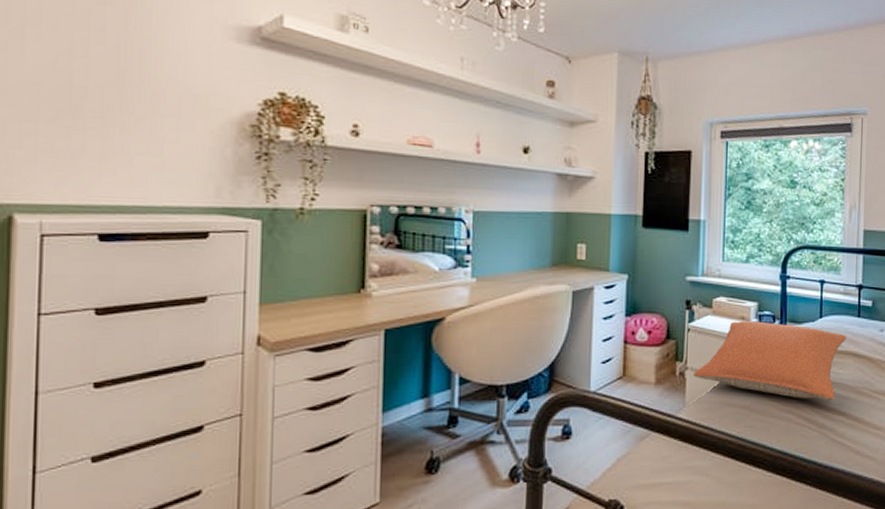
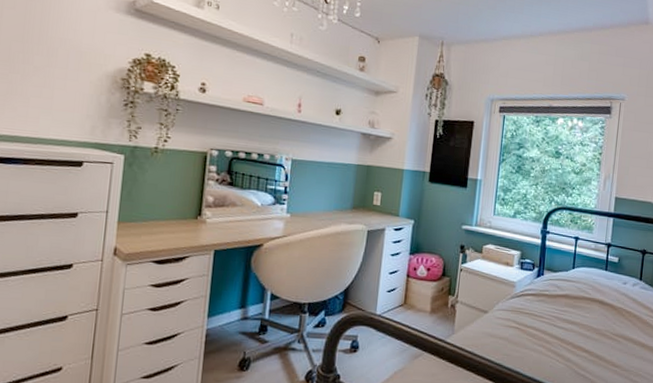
pillow: present [692,321,846,401] -> none [462,265,594,340]

